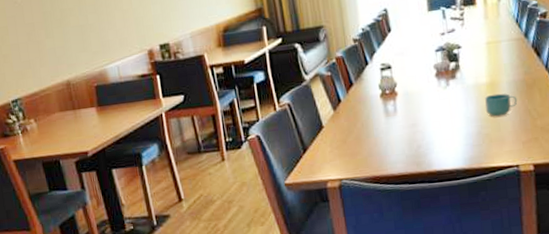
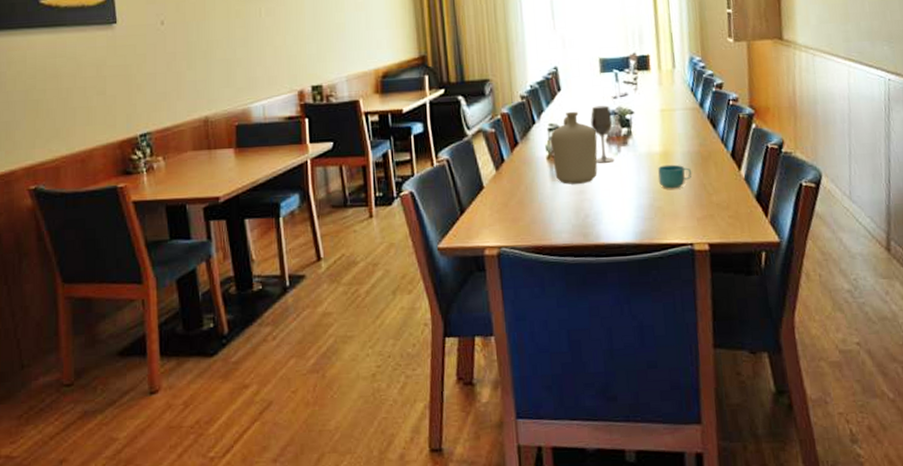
water jug: none [382,50,428,119] -> present [550,111,598,185]
wine glass: none [420,42,444,97] -> present [590,105,615,163]

